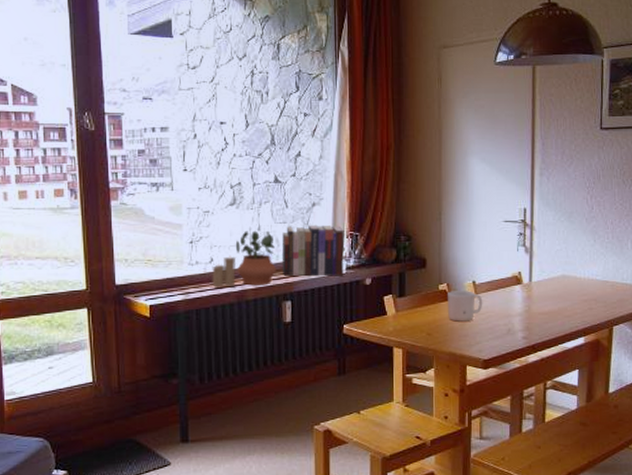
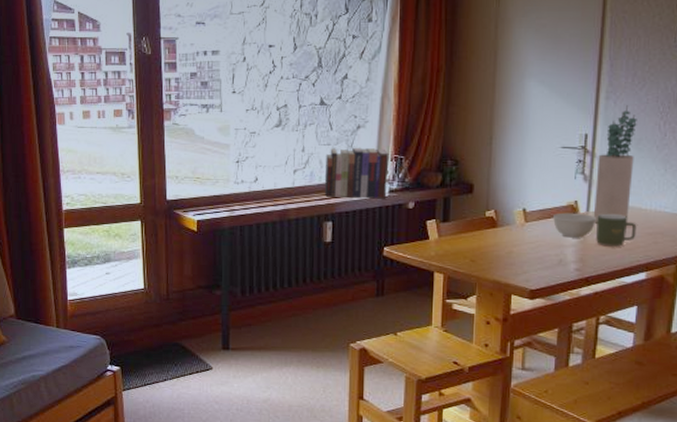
candle: present [212,253,237,288] -> none [256,173,280,206]
potted plant: present [235,231,276,286] -> none [279,152,319,206]
mug: present [447,291,483,322] -> none [493,218,533,250]
soup bowl: none [500,283,539,308] -> present [553,212,597,238]
vase: none [535,181,568,293] -> present [593,105,637,224]
mug: none [539,283,574,314] -> present [596,213,637,247]

